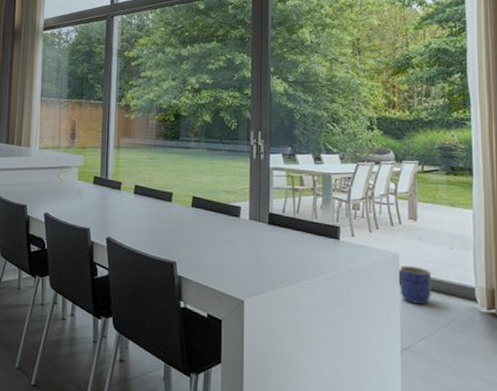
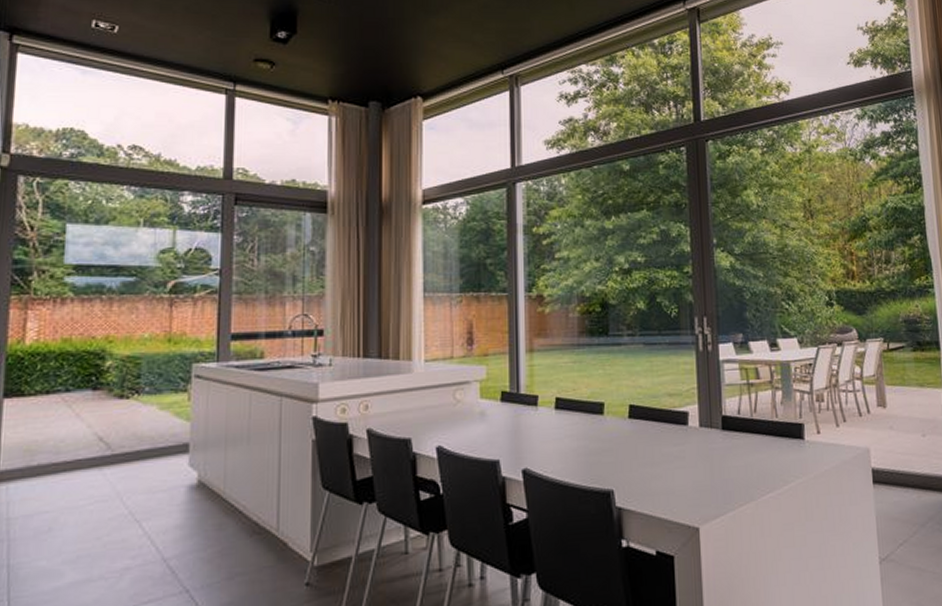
planter: present [398,266,432,304] -> none [870,461,908,505]

